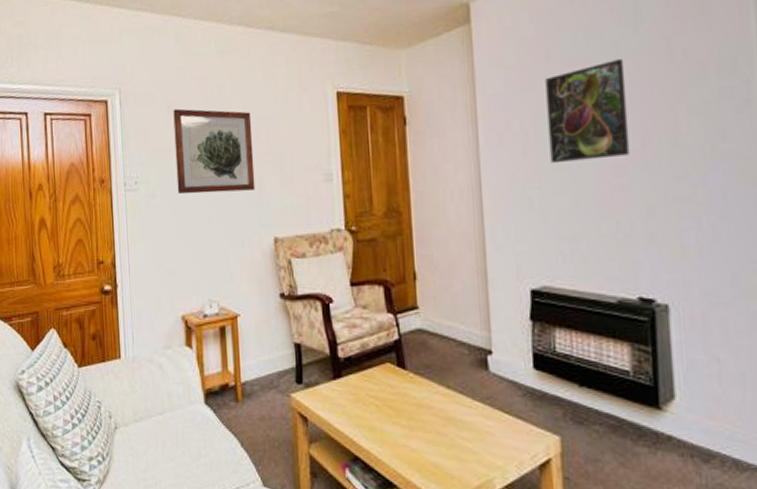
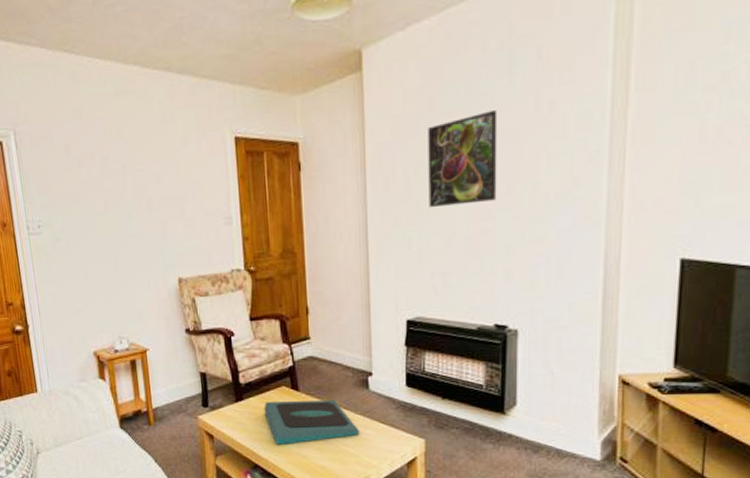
wall art: present [173,108,256,194] -> none [72,151,159,238]
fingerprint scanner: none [365,381,479,434] -> present [263,400,360,445]

